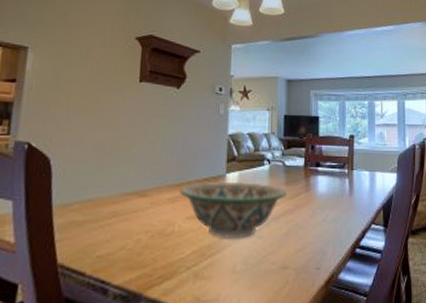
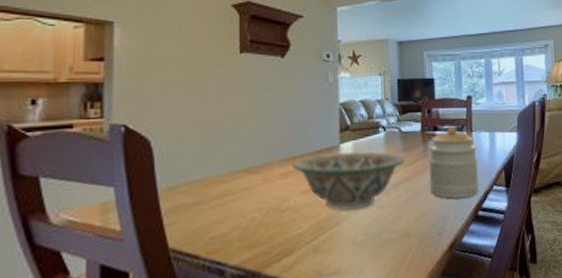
jar: none [309,162,358,234] -> present [429,125,480,198]

